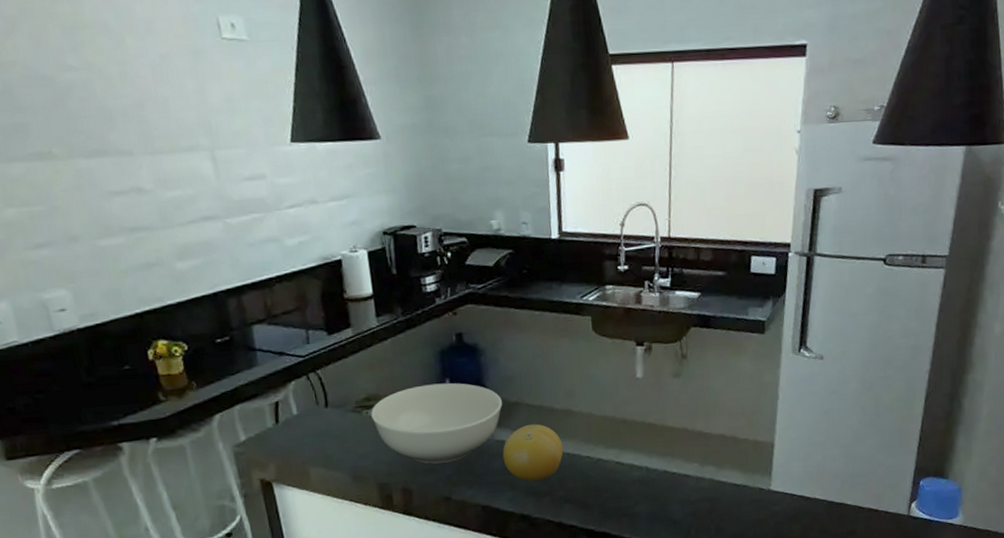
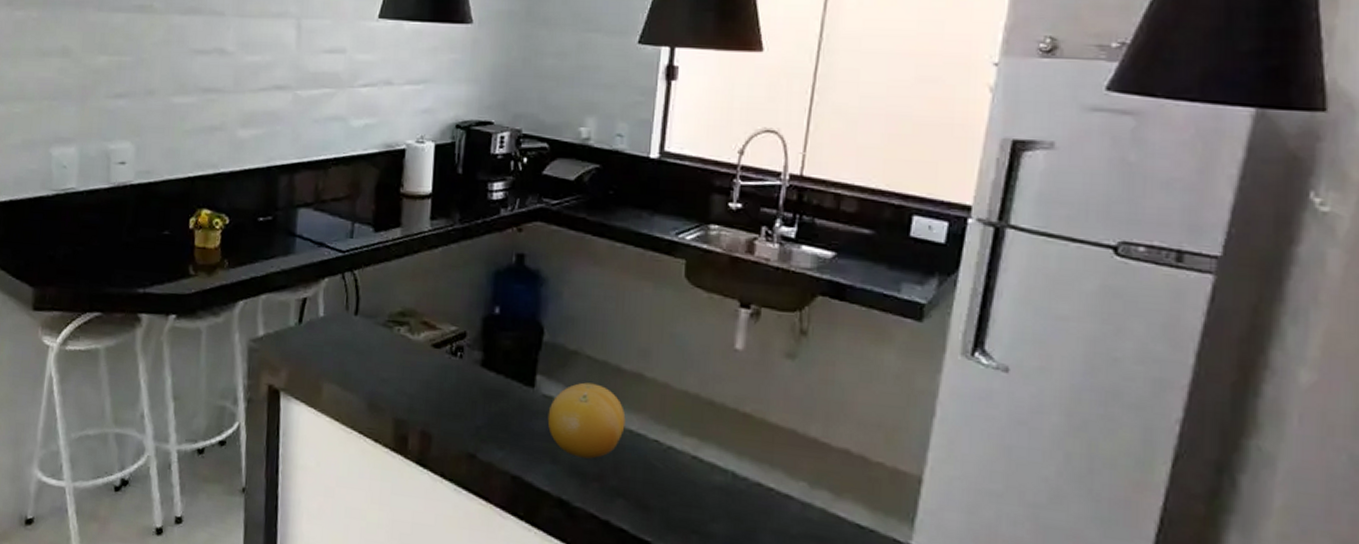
bowl: present [371,383,502,464] -> none [403,309,558,411]

